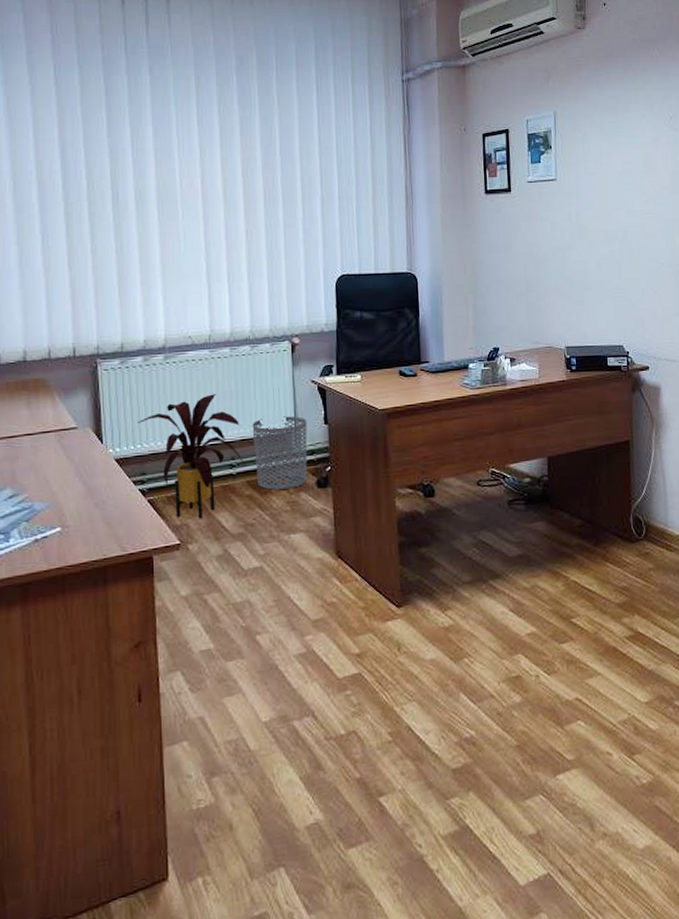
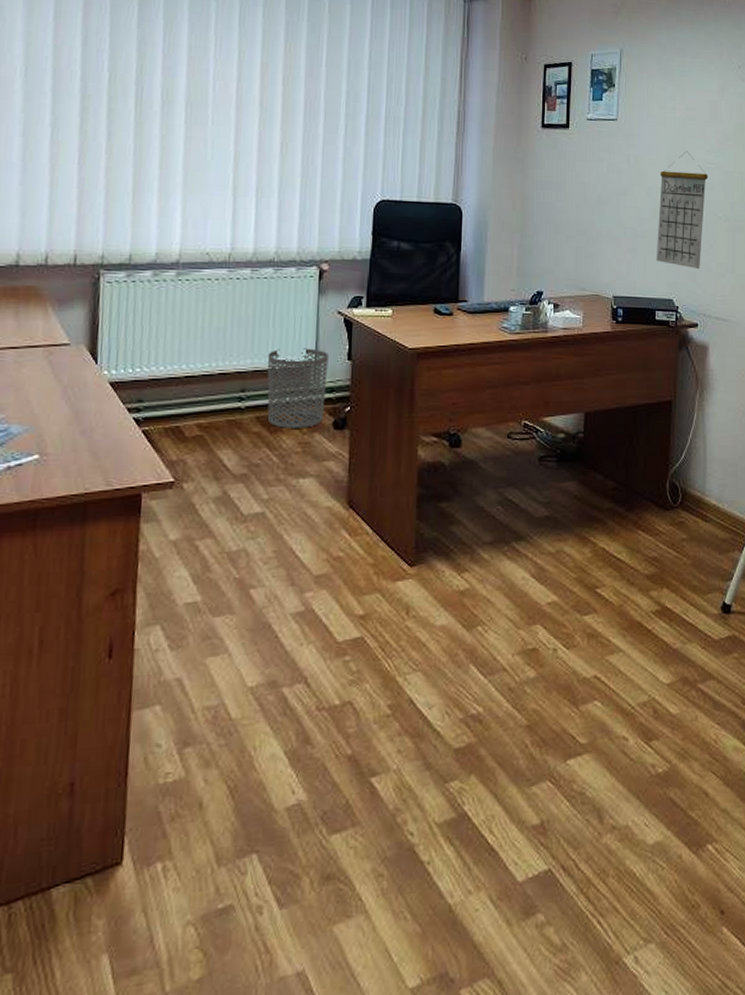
house plant: present [137,394,245,519] -> none [139,318,256,455]
calendar: none [602,203,648,315] -> present [656,150,708,270]

